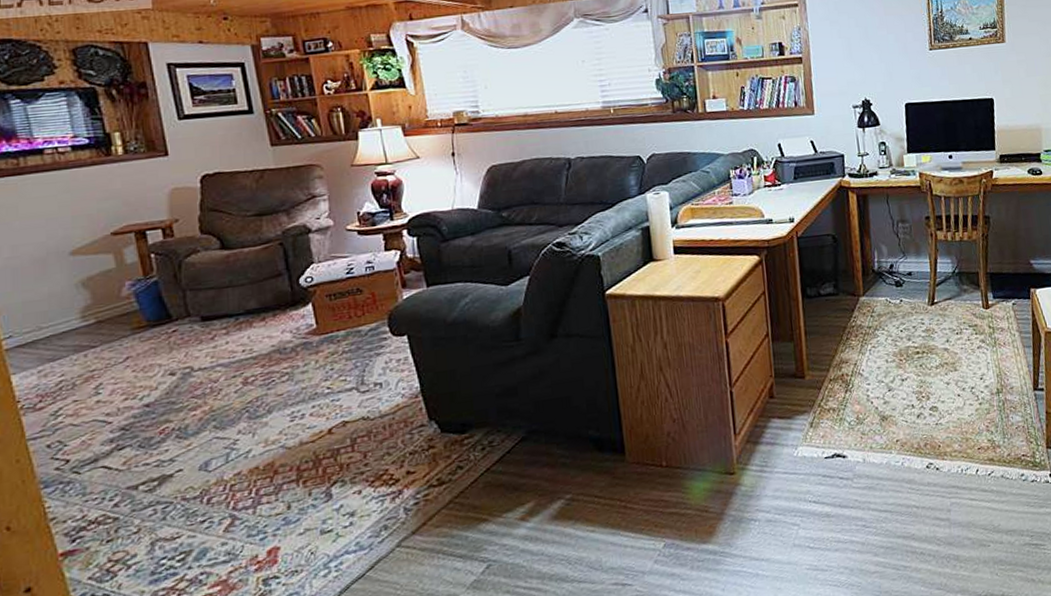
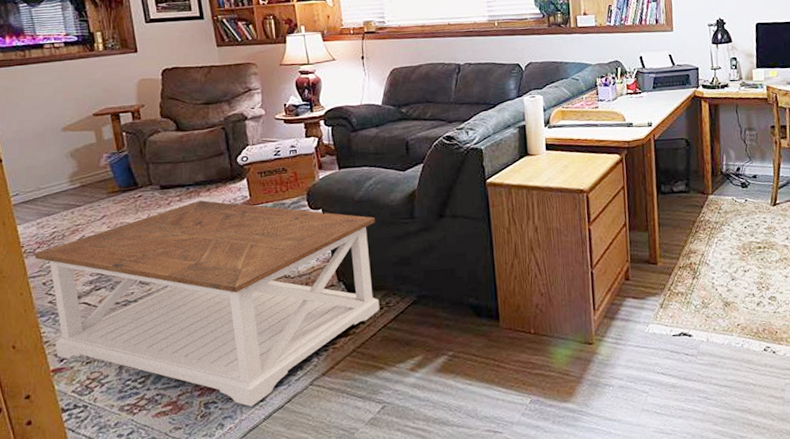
coffee table: none [35,332,481,579] -> present [35,200,380,407]

